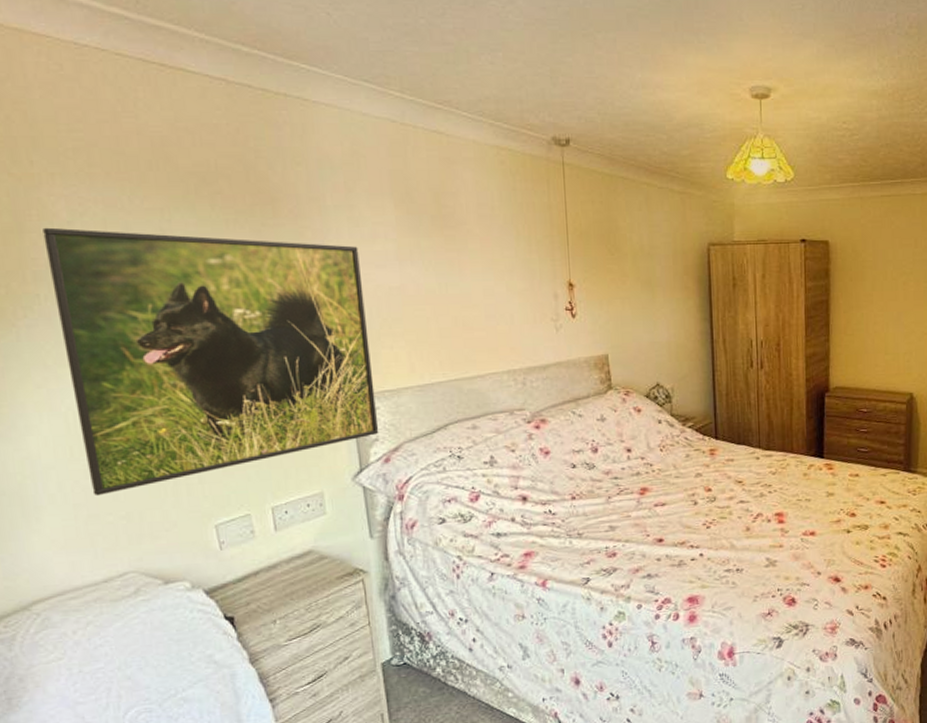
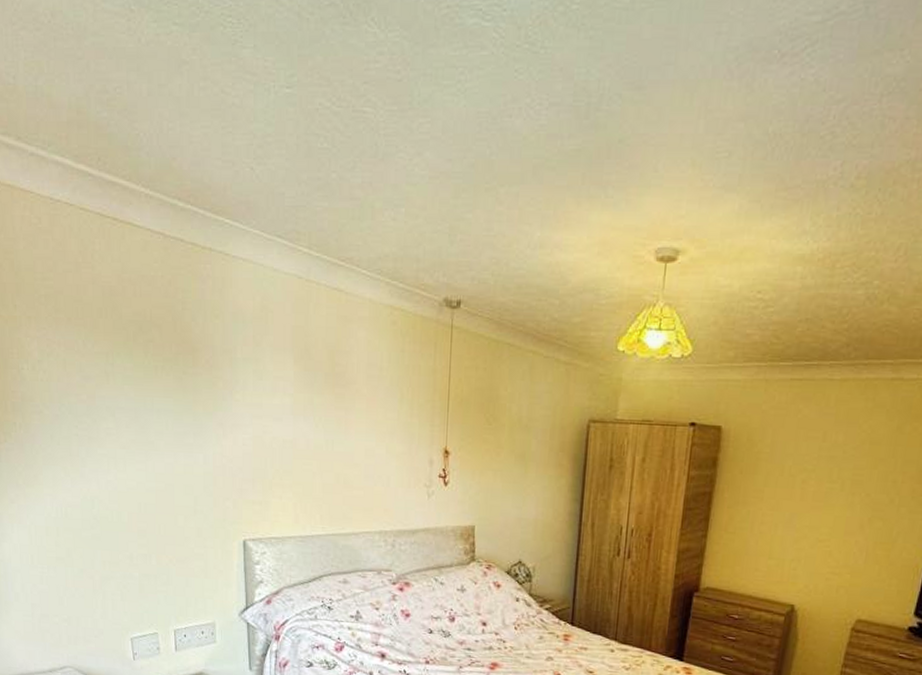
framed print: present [43,227,379,496] -> none [20,364,264,600]

